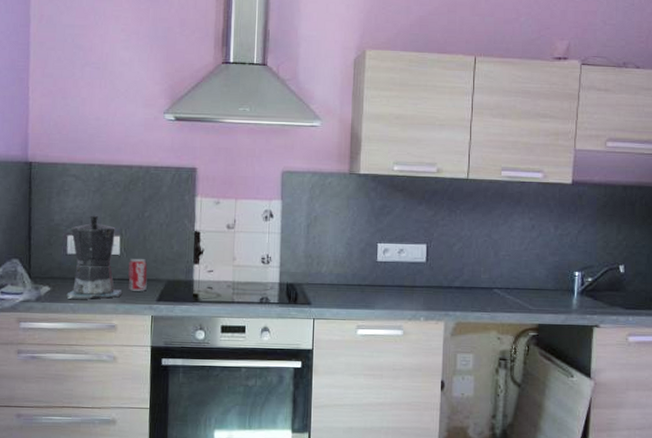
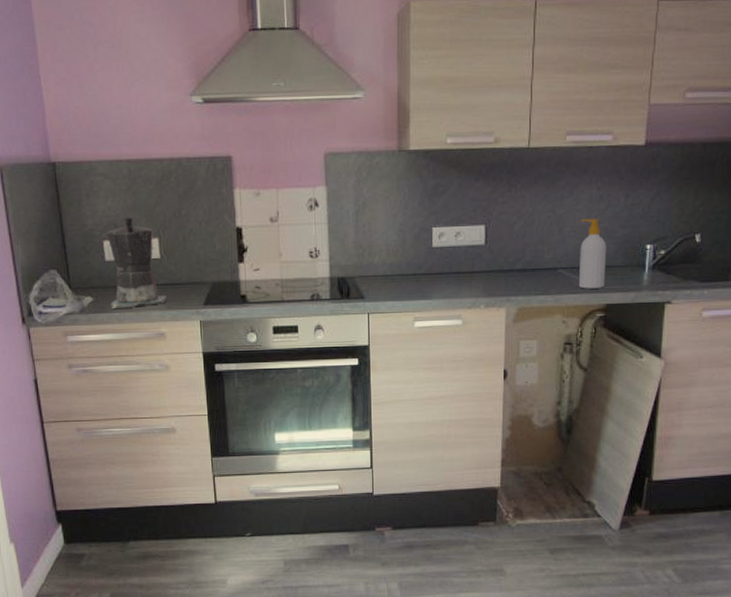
beverage can: present [128,259,148,291] -> none [171,261,192,296]
soap bottle: none [512,245,538,309] -> present [578,219,606,289]

